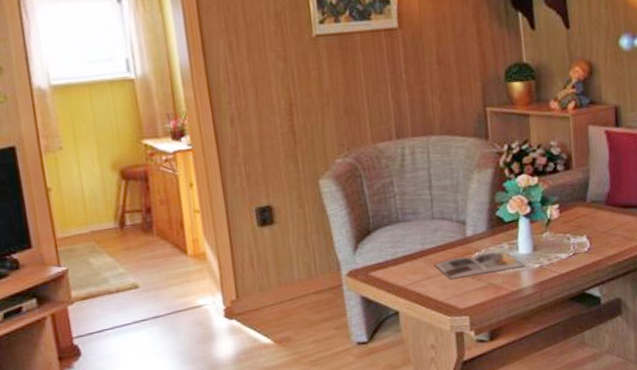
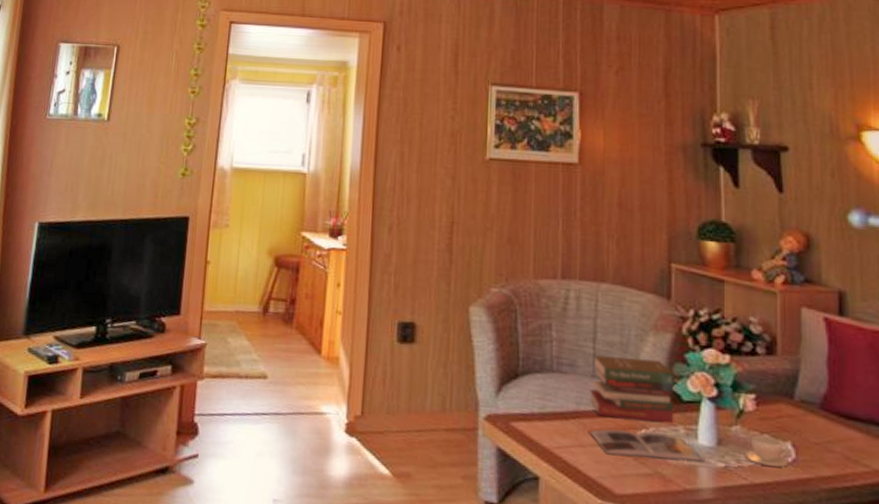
books: none [431,193,500,251] -> present [589,354,675,424]
teacup: none [553,235,585,259] -> present [744,435,789,468]

